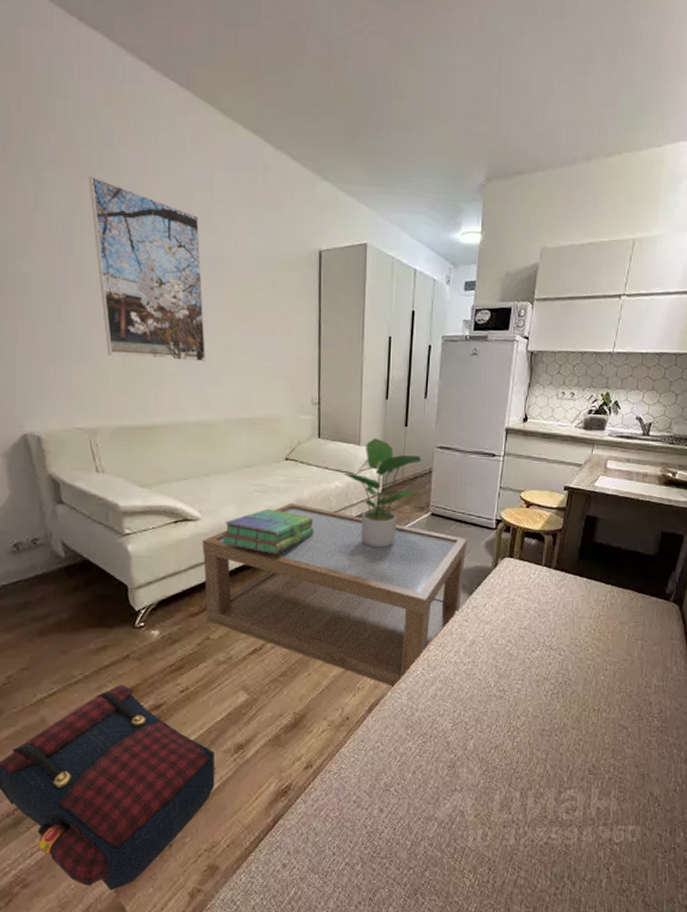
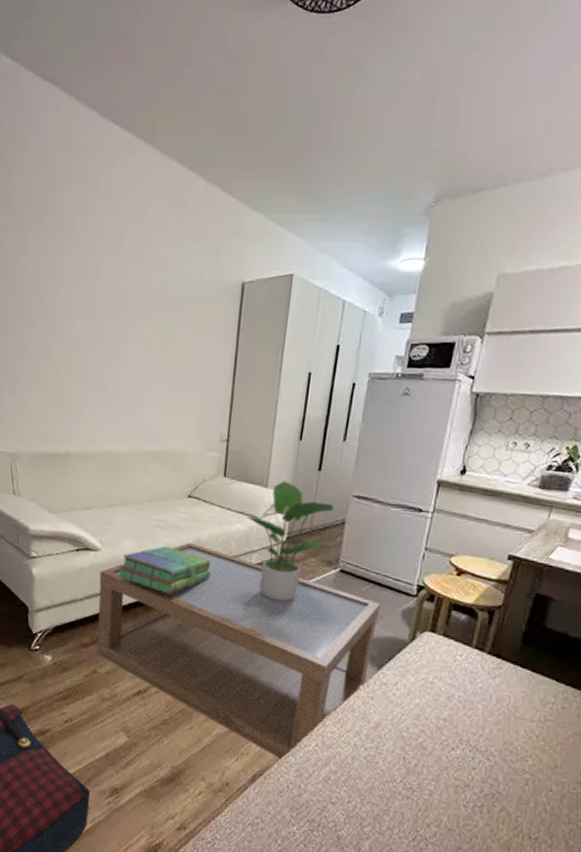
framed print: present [89,176,206,361] -> none [34,218,128,393]

